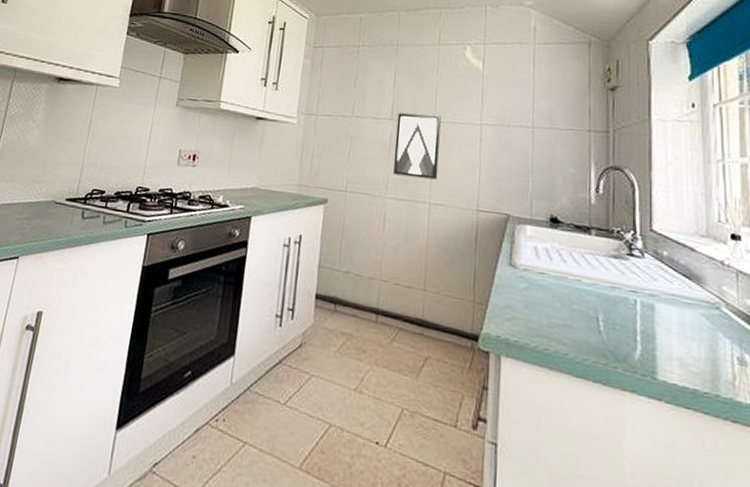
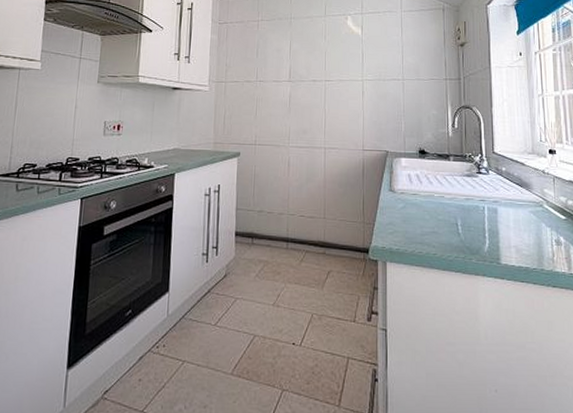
wall art: present [393,112,441,180] -> none [293,75,331,128]

